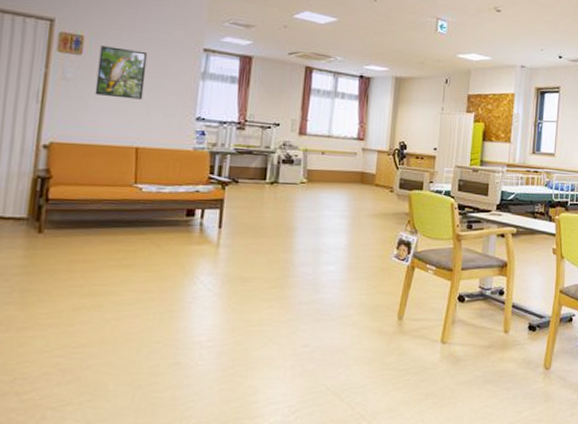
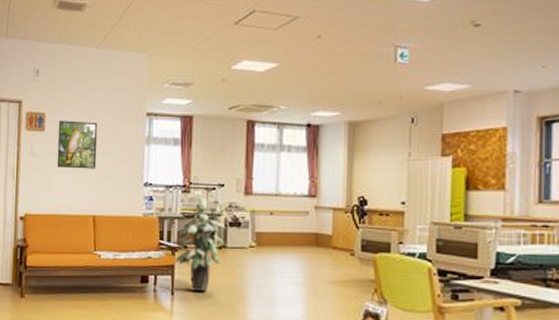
indoor plant: none [225,128,279,224] -> present [175,191,226,291]

